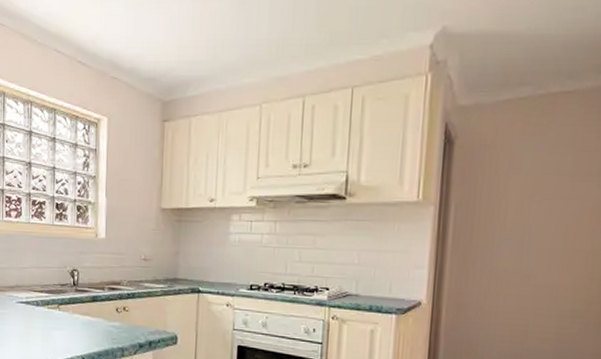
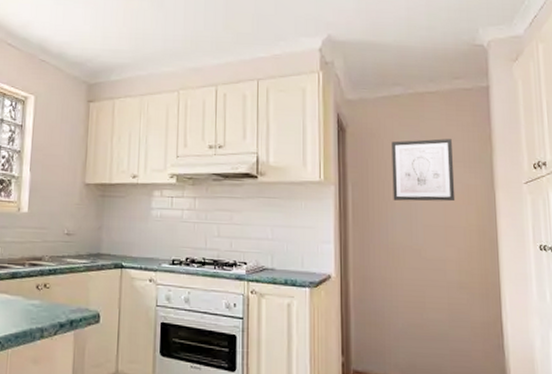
wall art: none [503,148,587,222] -> present [391,138,456,202]

